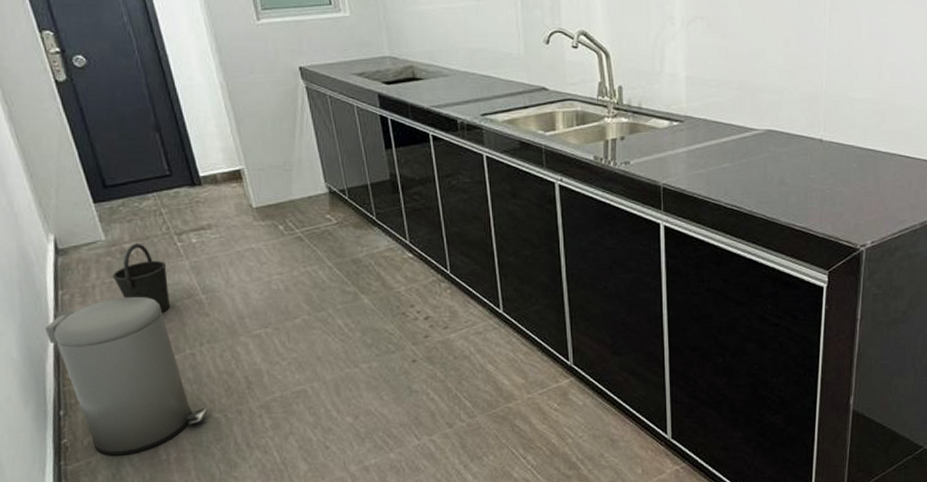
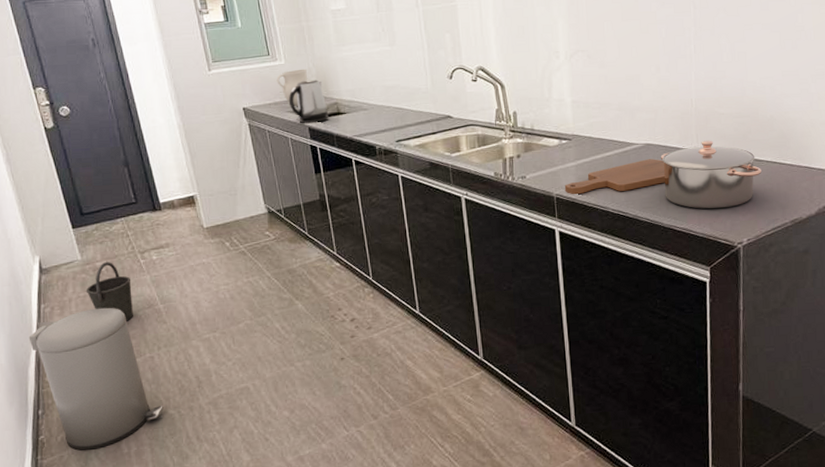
ceramic jug: none [340,23,378,69] -> present [276,68,308,107]
kettle: none [354,36,403,90] -> present [288,79,329,124]
cutting board: none [673,147,787,185] -> present [564,159,666,195]
cooking pot: none [782,128,893,207] -> present [660,140,762,210]

